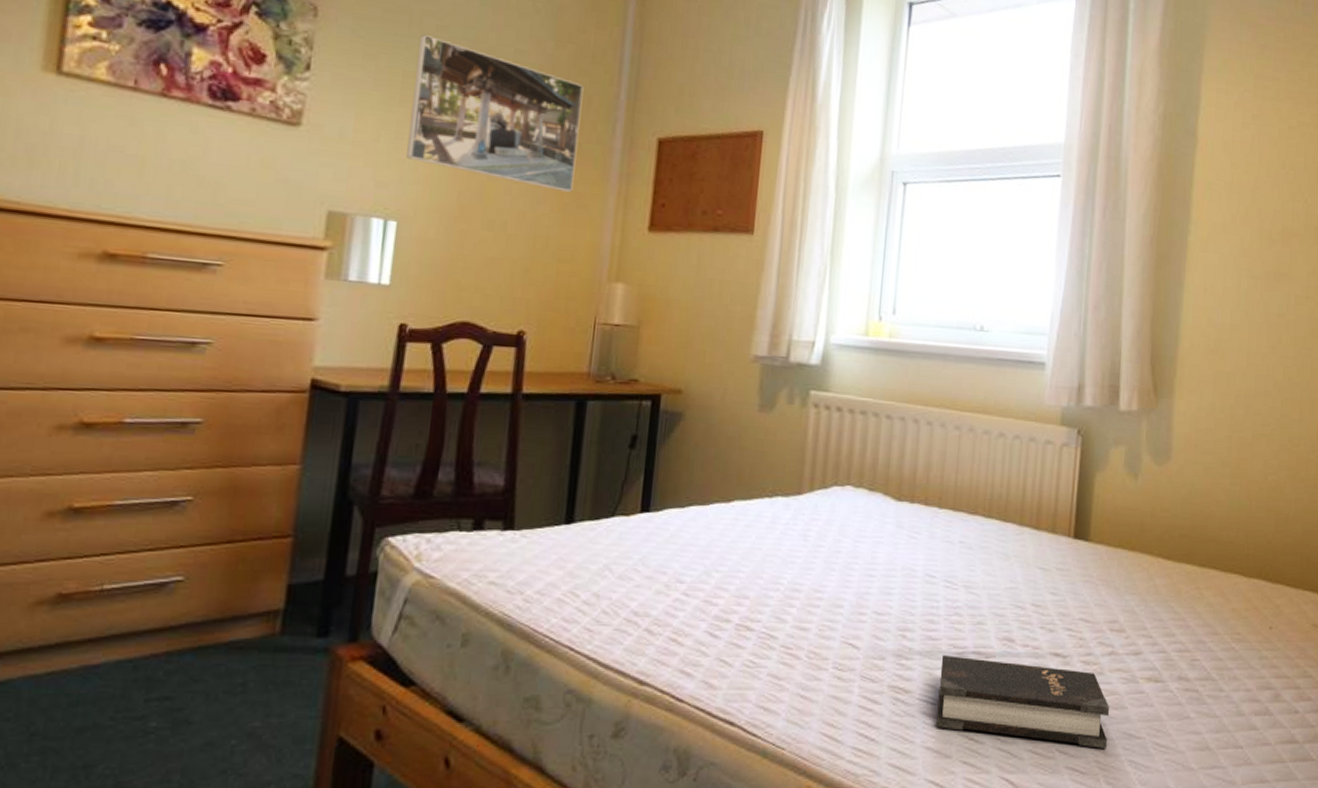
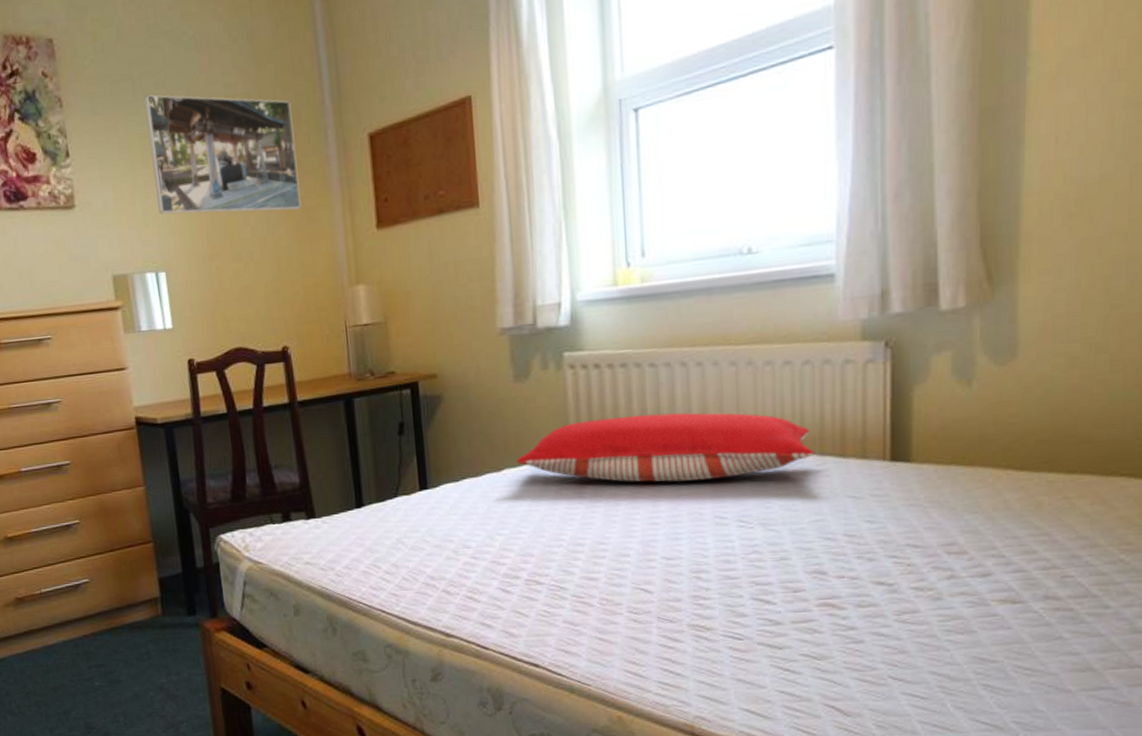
pillow: none [747,461,1015,537] -> present [516,412,815,483]
hardback book: present [936,655,1110,748] -> none [743,592,954,674]

